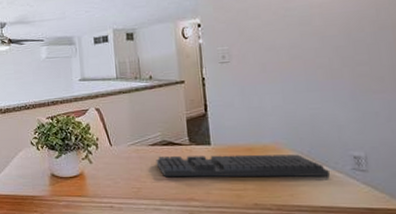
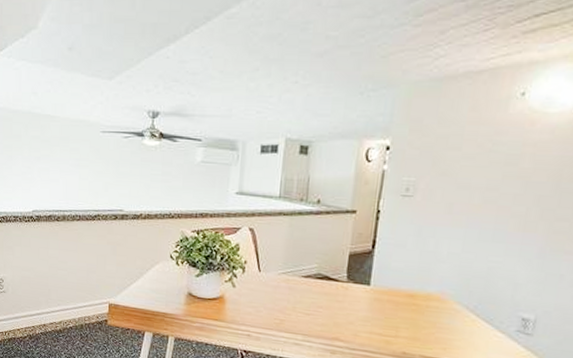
keyboard: present [156,154,330,177] -> none [306,290,491,335]

